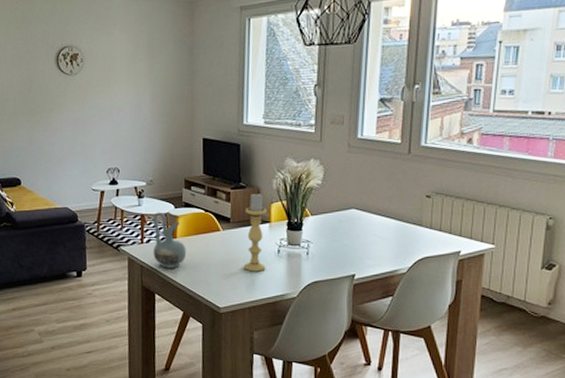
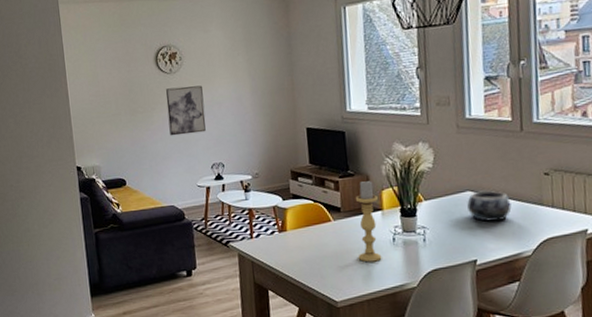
wall art: none [65,89,104,139] -> present [166,85,206,136]
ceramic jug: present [153,212,187,268] -> none [261,205,298,263]
decorative bowl: none [351,209,392,239] -> present [467,190,512,222]

